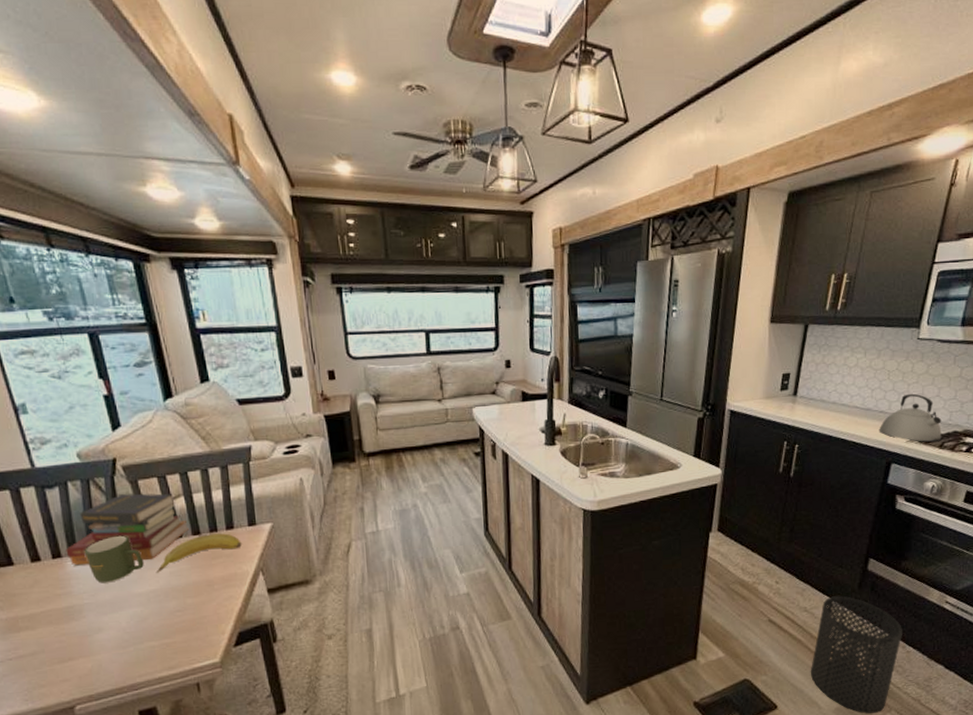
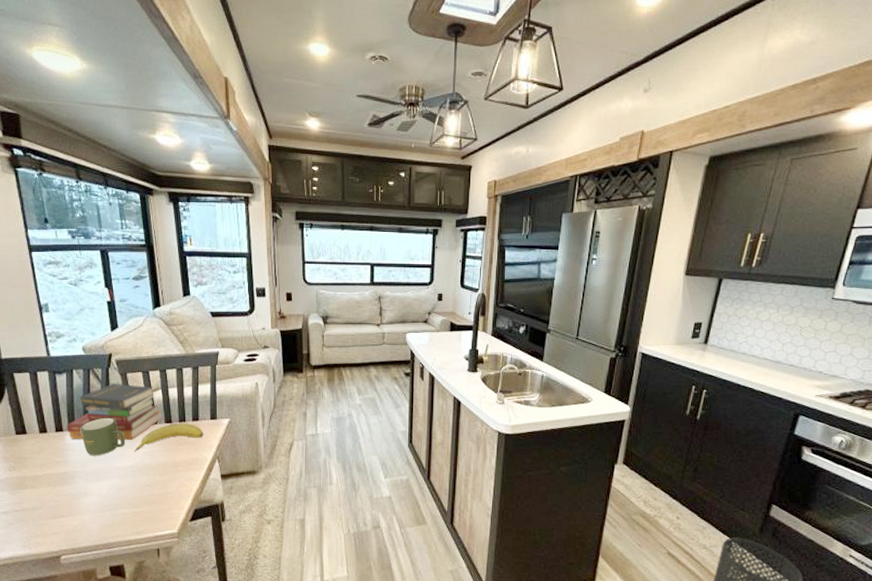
kettle: present [879,393,942,442] -> none [788,350,854,398]

